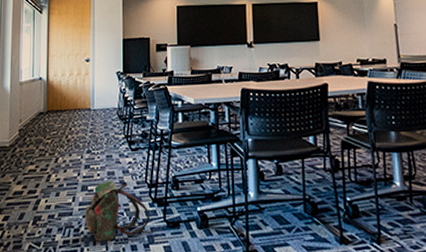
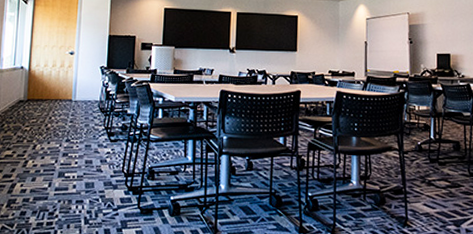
backpack: present [85,180,154,242] -> none [60,168,128,225]

